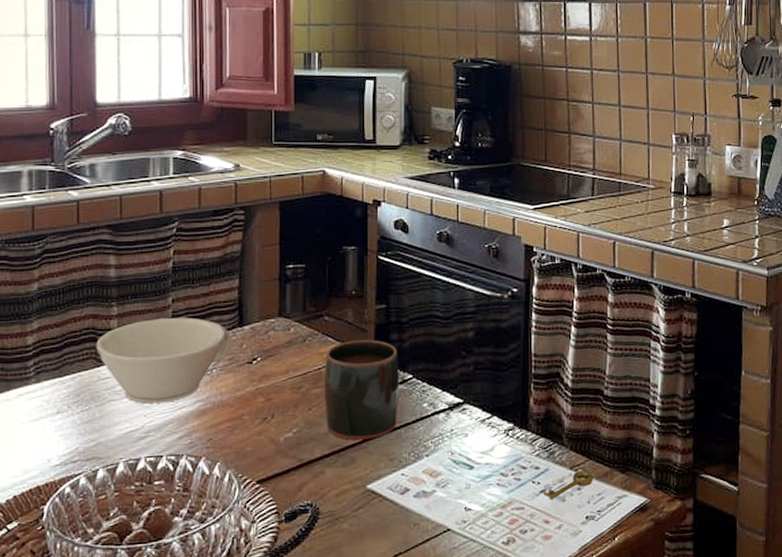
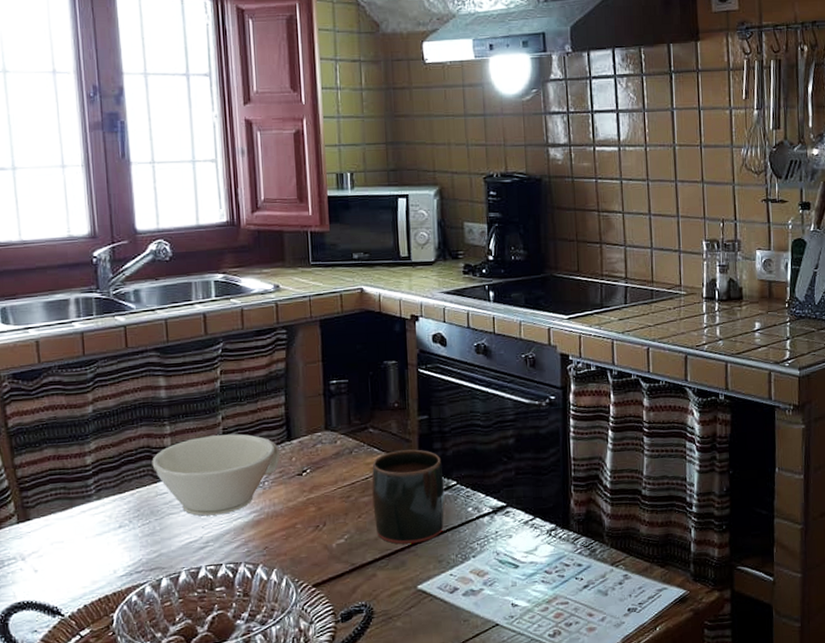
key: present [543,471,593,500] -> none [586,566,634,595]

